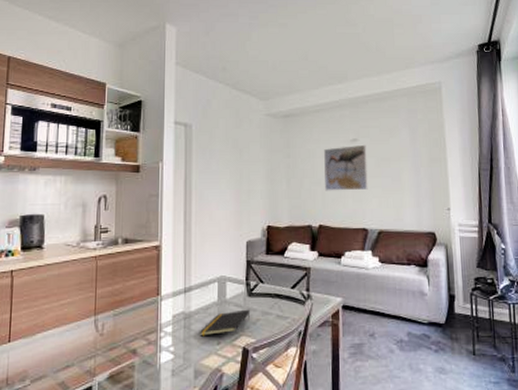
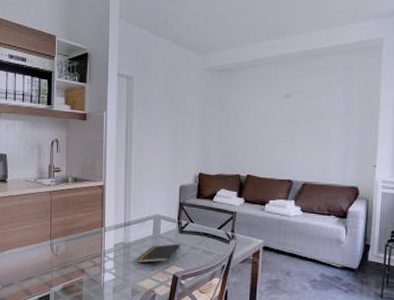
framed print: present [324,144,368,191] -> none [255,100,299,145]

